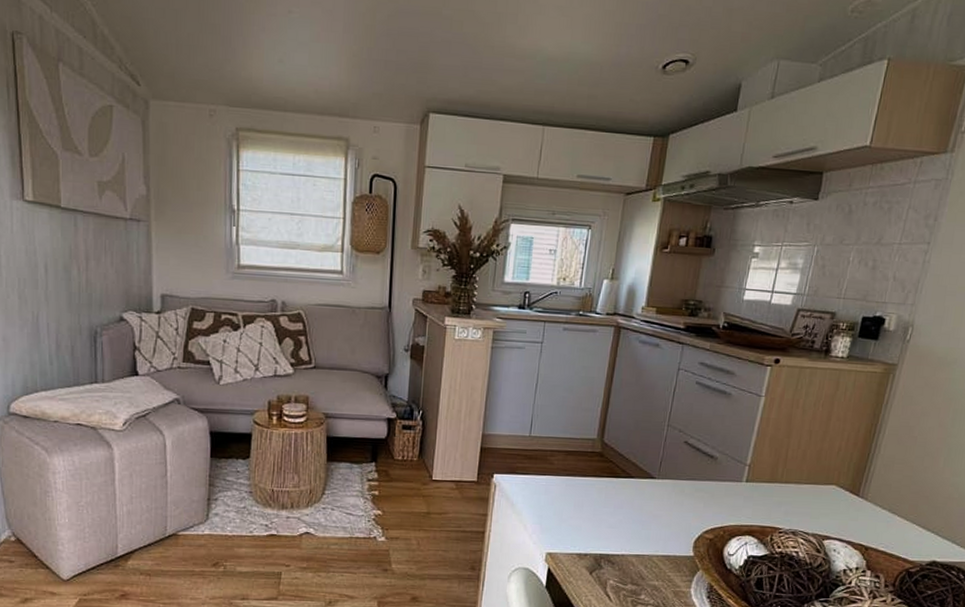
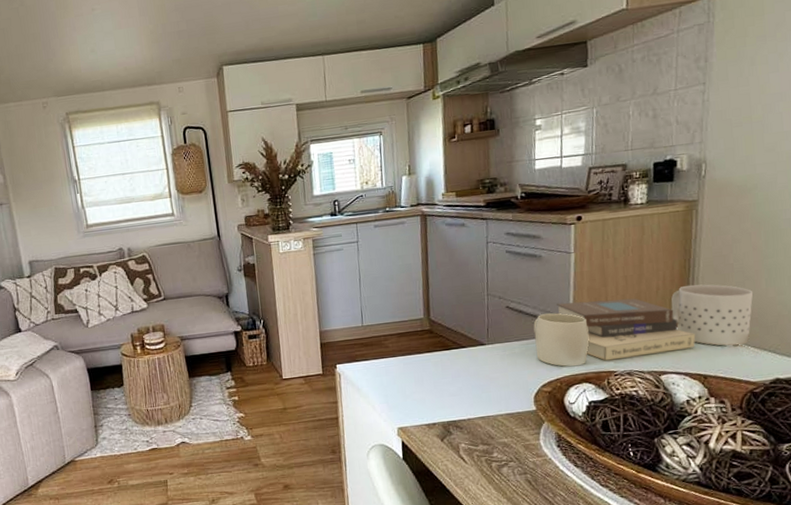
mug: none [705,456,764,517] -> present [533,313,590,367]
books: none [734,447,867,517] -> present [556,298,696,361]
mug: none [847,451,930,522] -> present [671,284,754,346]

